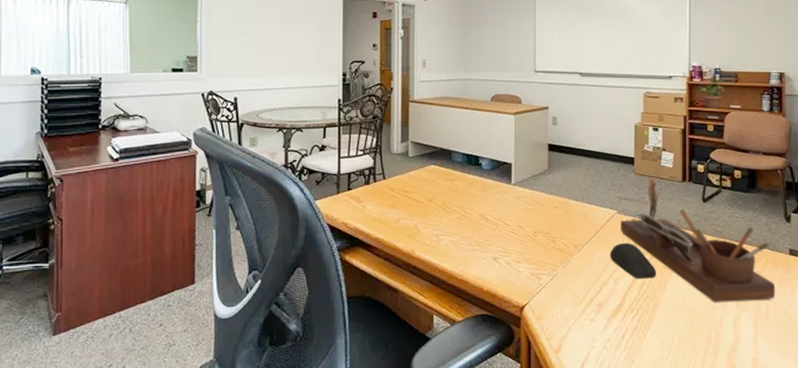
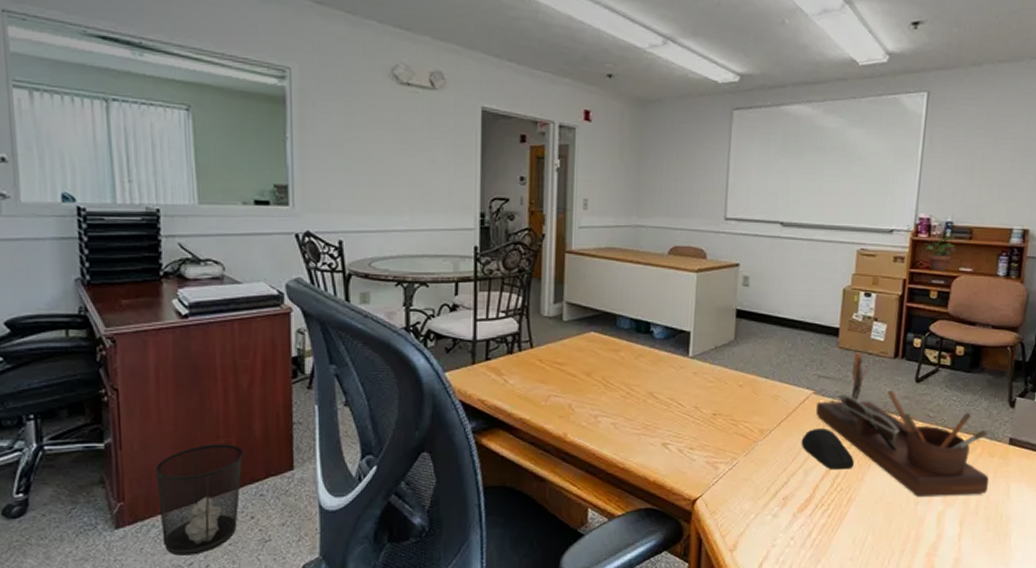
waste bin: none [87,263,156,358] -> present [155,444,243,556]

